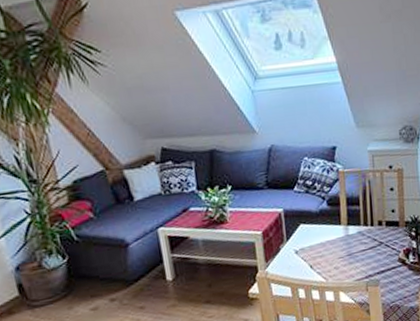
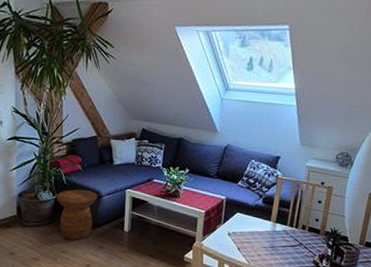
side table: none [66,241,125,309] -> present [56,189,97,240]

